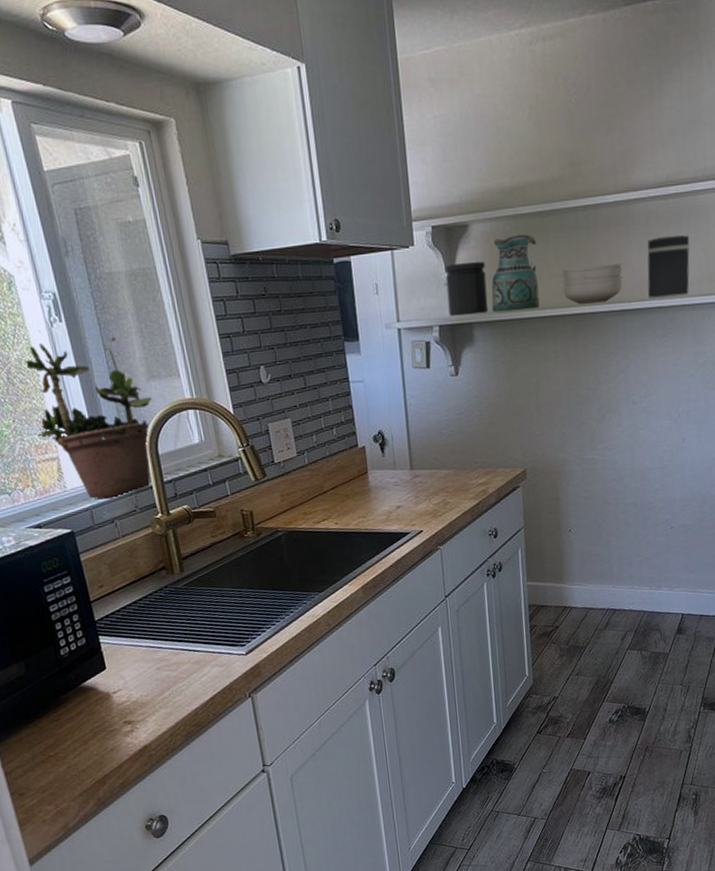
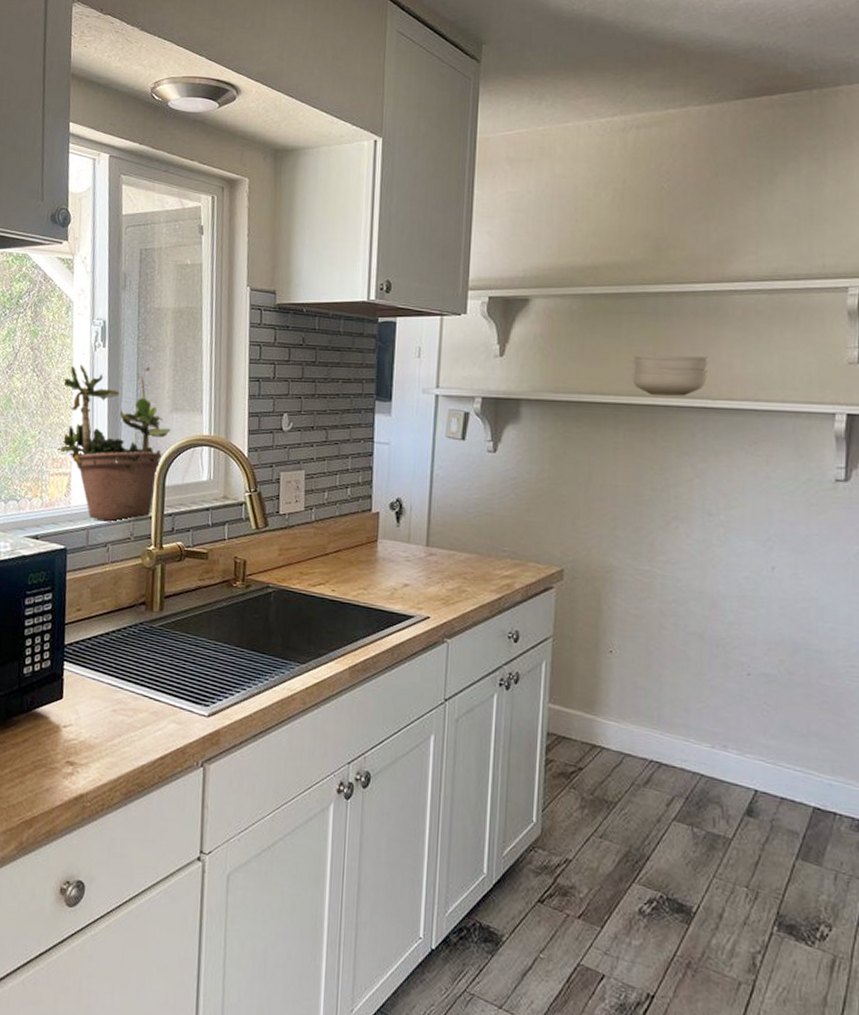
jar: present [445,262,489,316] -> none [495,336,543,391]
ceramic pitcher: present [491,234,540,313] -> none [546,314,609,394]
cylinder: present [647,234,690,298] -> none [737,332,798,401]

